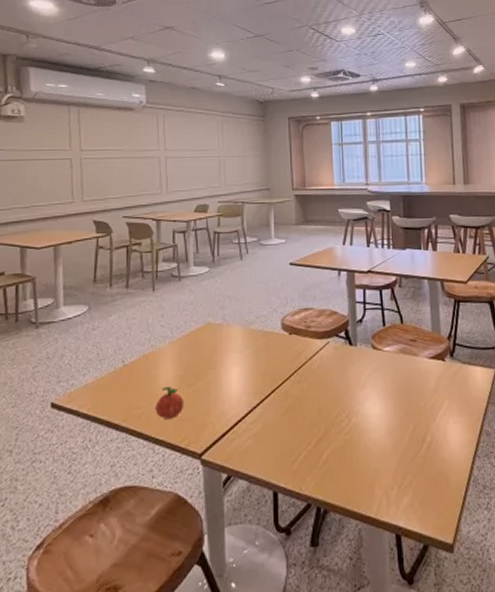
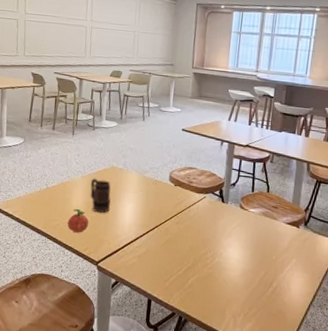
mug: none [182,341,211,387] -> present [90,178,112,213]

